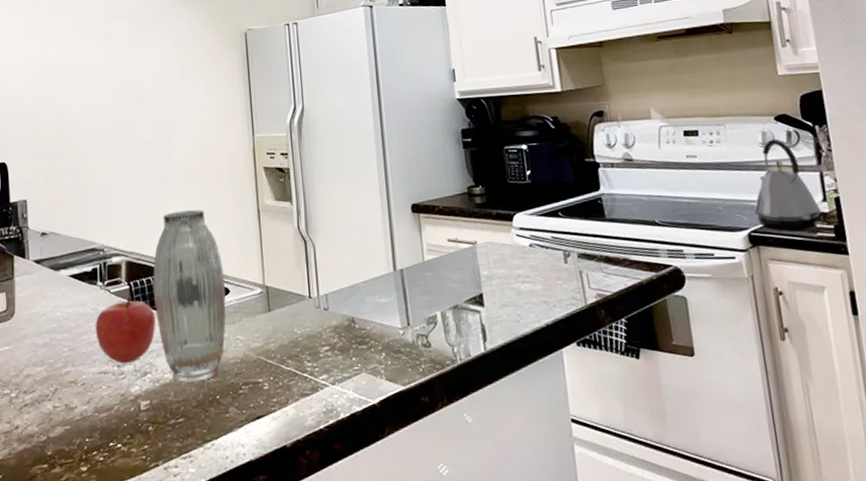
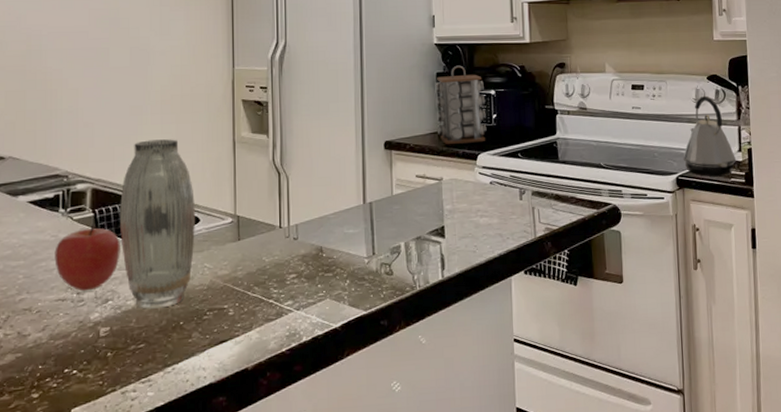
spice rack: none [460,120,522,206] -> present [435,65,487,145]

